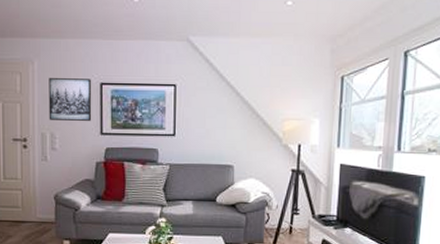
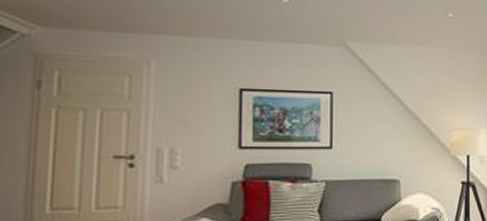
wall art: present [48,78,92,121] -> none [168,81,228,133]

